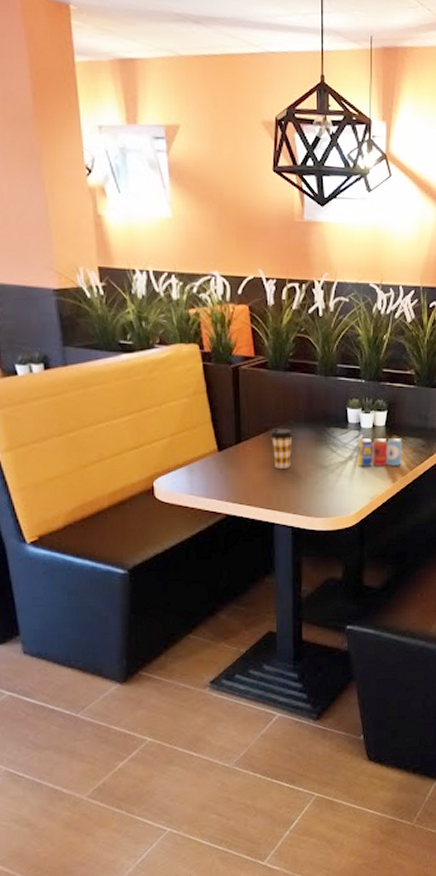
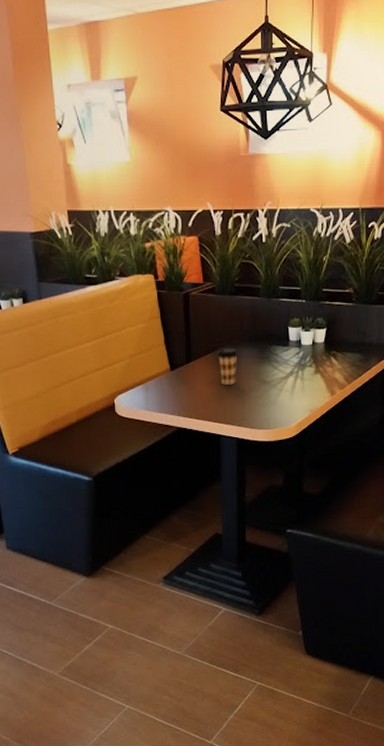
pop: present [358,437,403,467] -> none [298,353,341,382]

